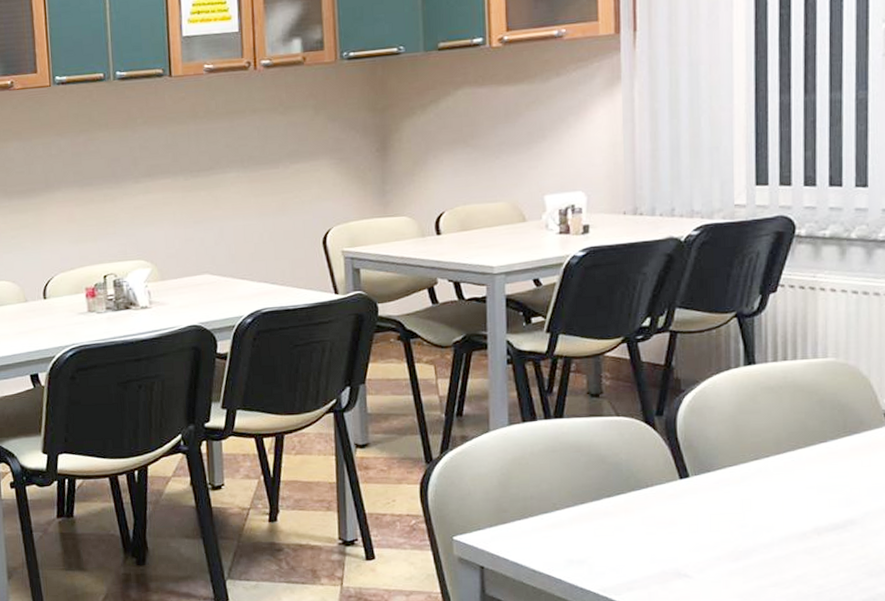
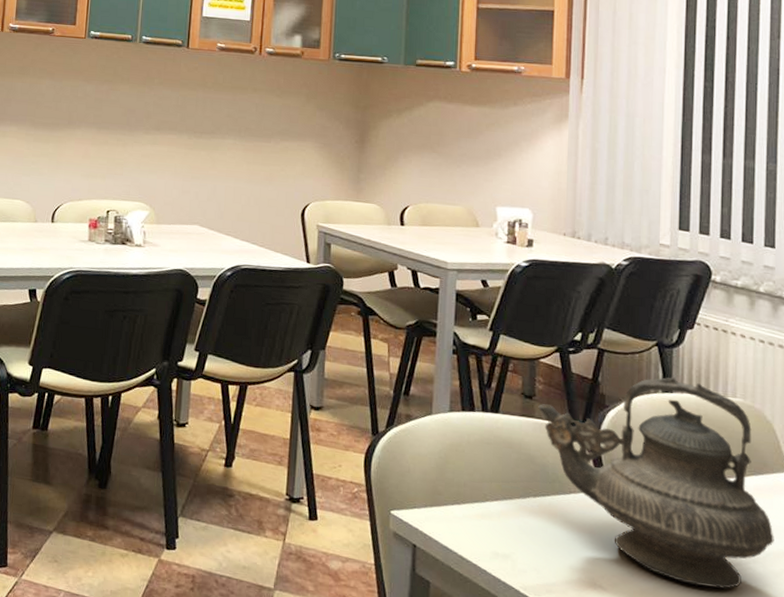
teapot: none [606,347,873,558] -> present [538,377,774,589]

